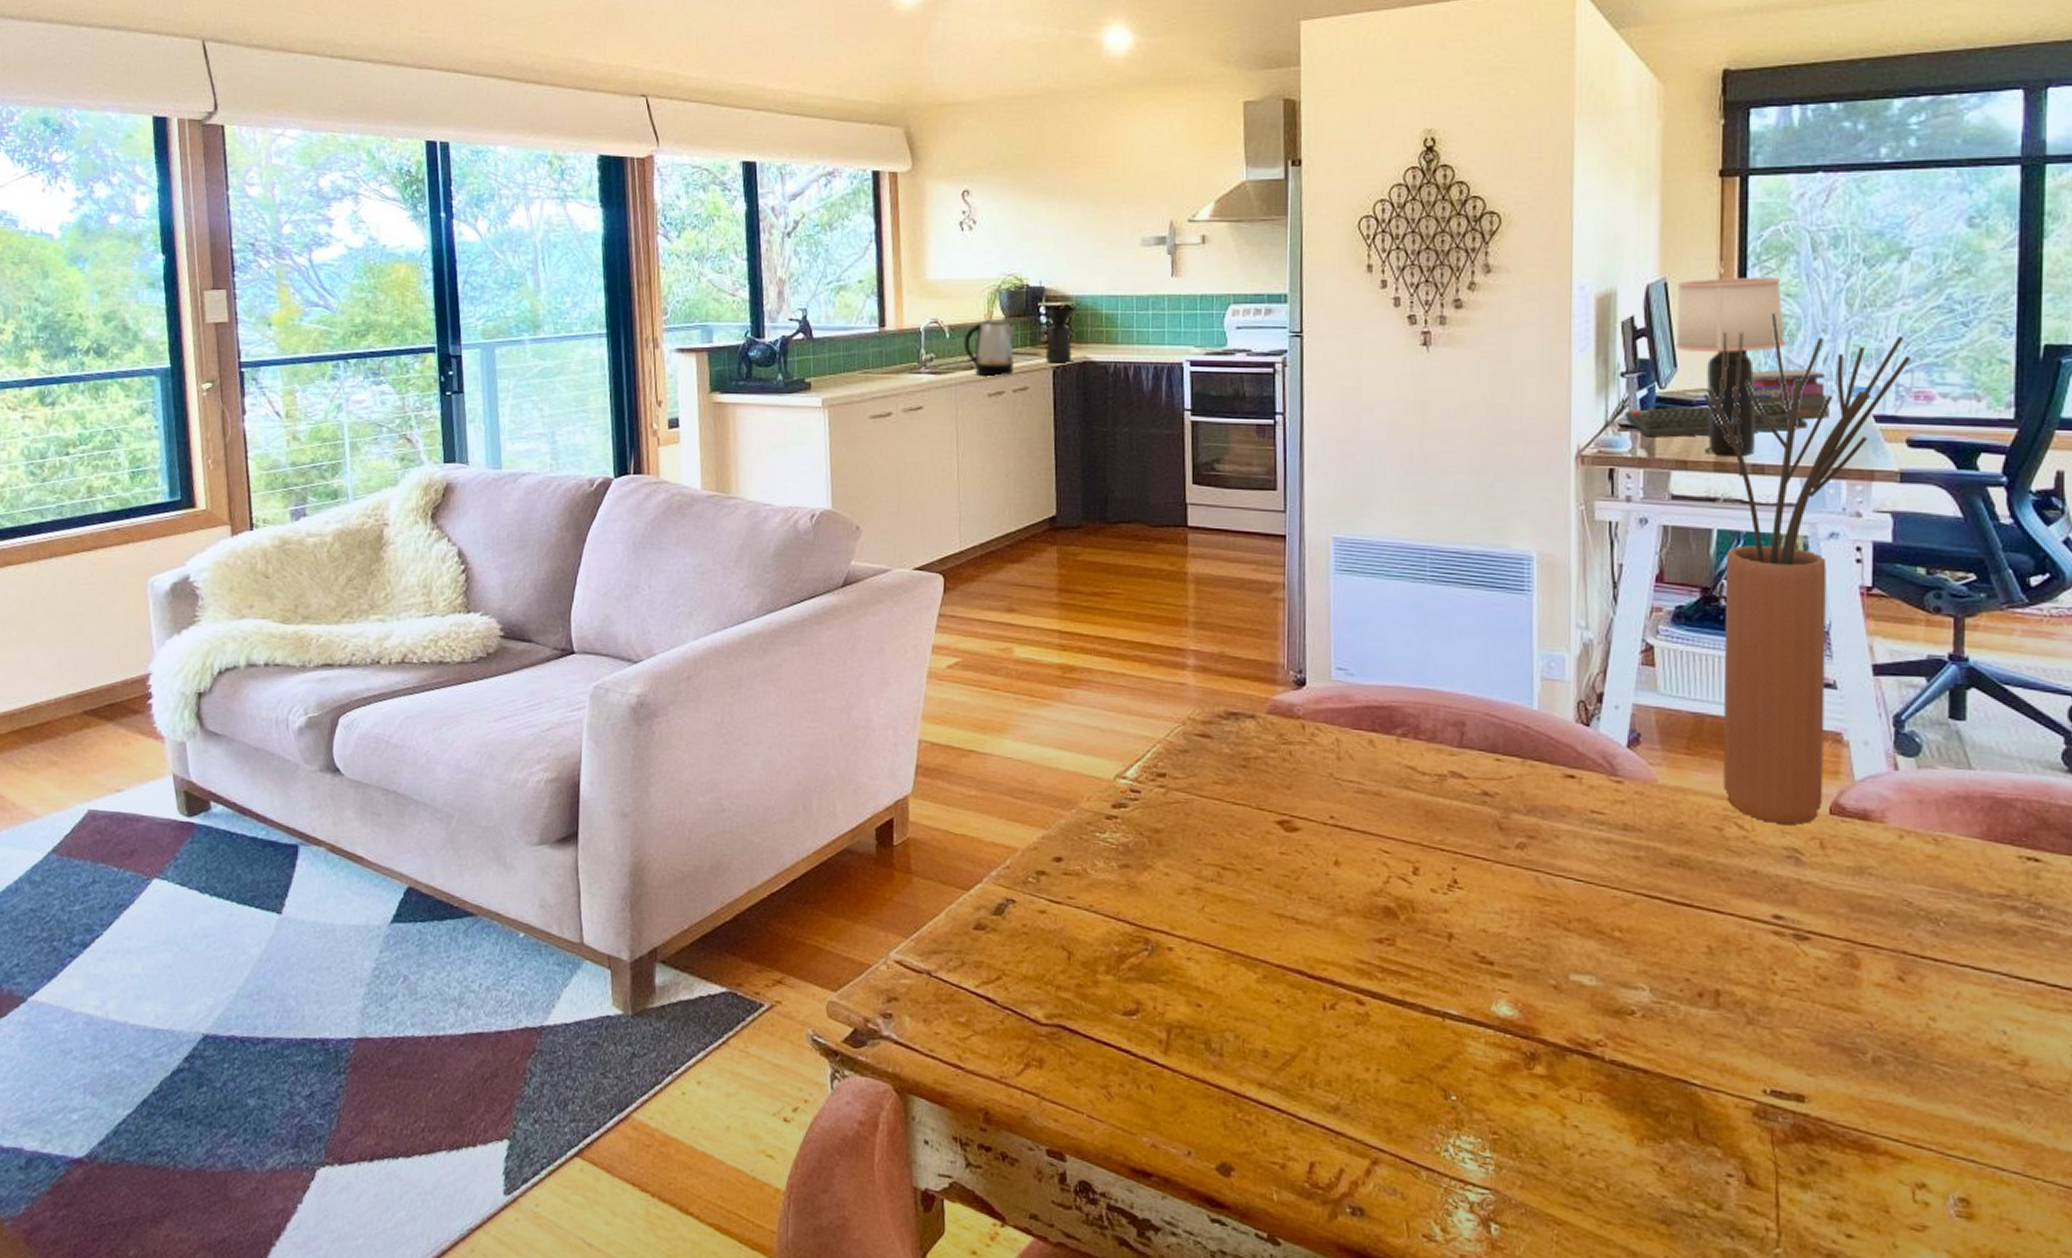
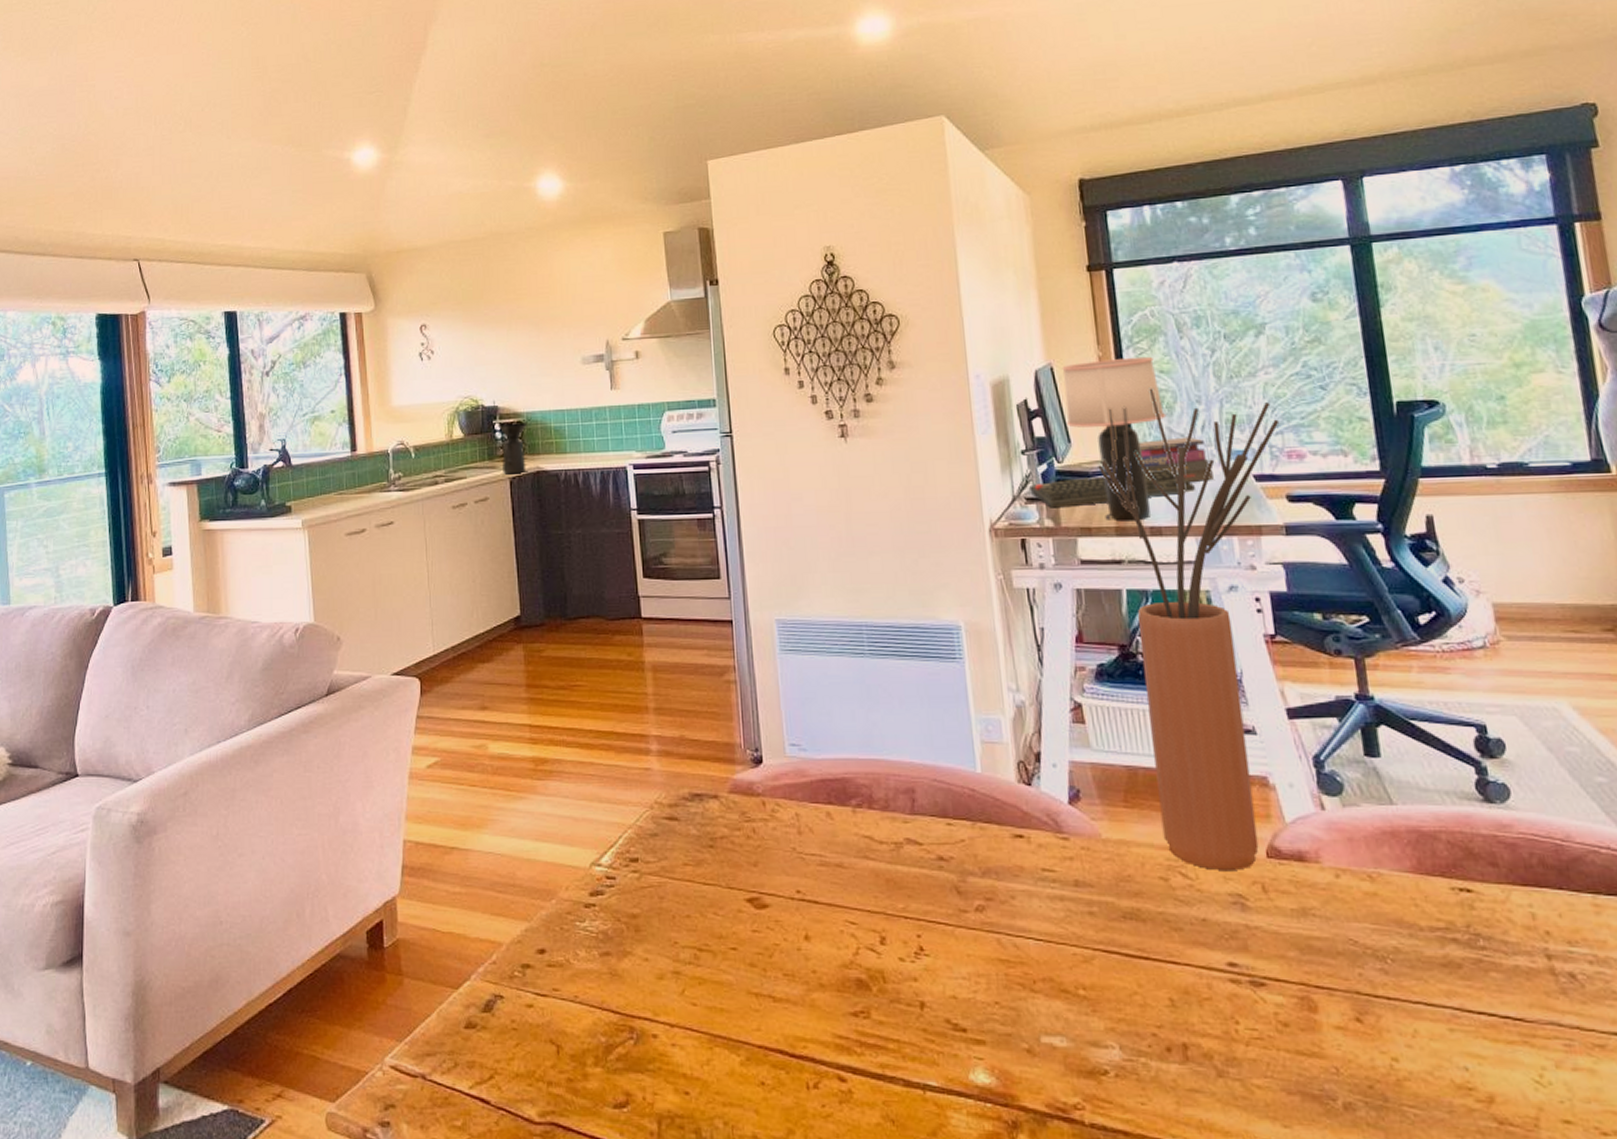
kettle: present [963,318,1016,377] -> none [428,437,474,491]

